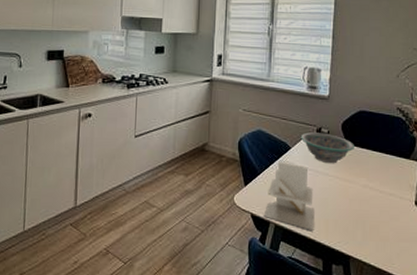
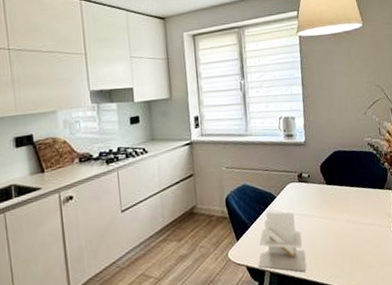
decorative bowl: present [300,132,354,164] -> none [283,177,334,206]

